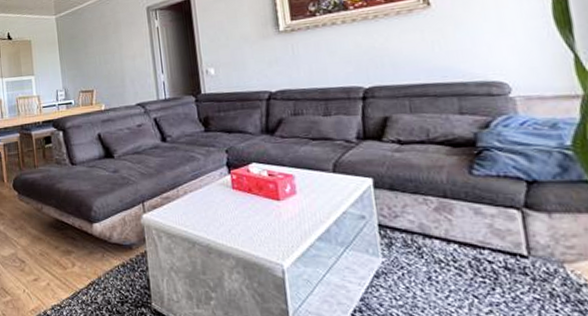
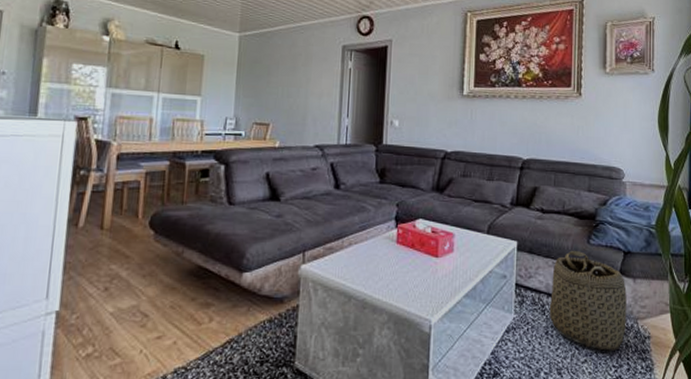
basket: none [425,184,547,301] -> present [549,251,627,351]

